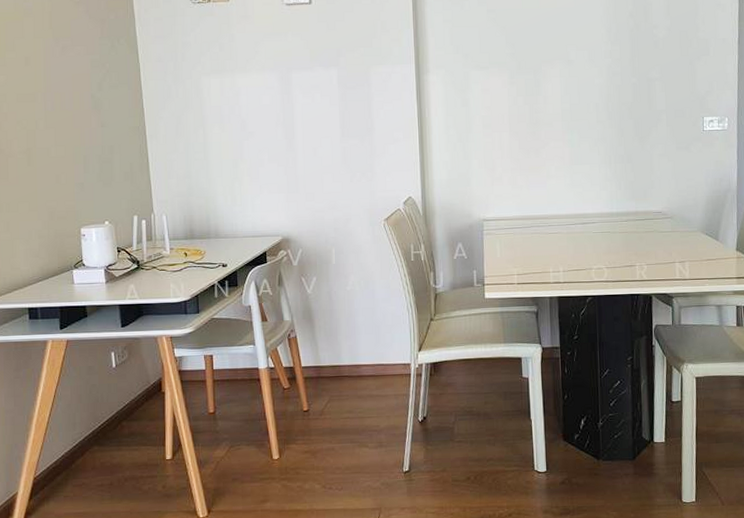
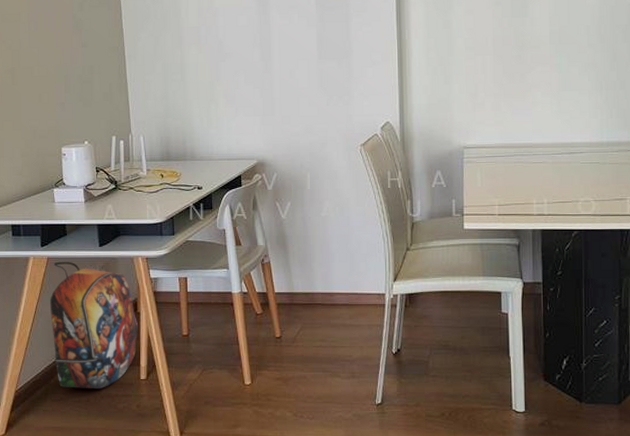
backpack: none [70,343,164,472] -> present [50,261,139,388]

